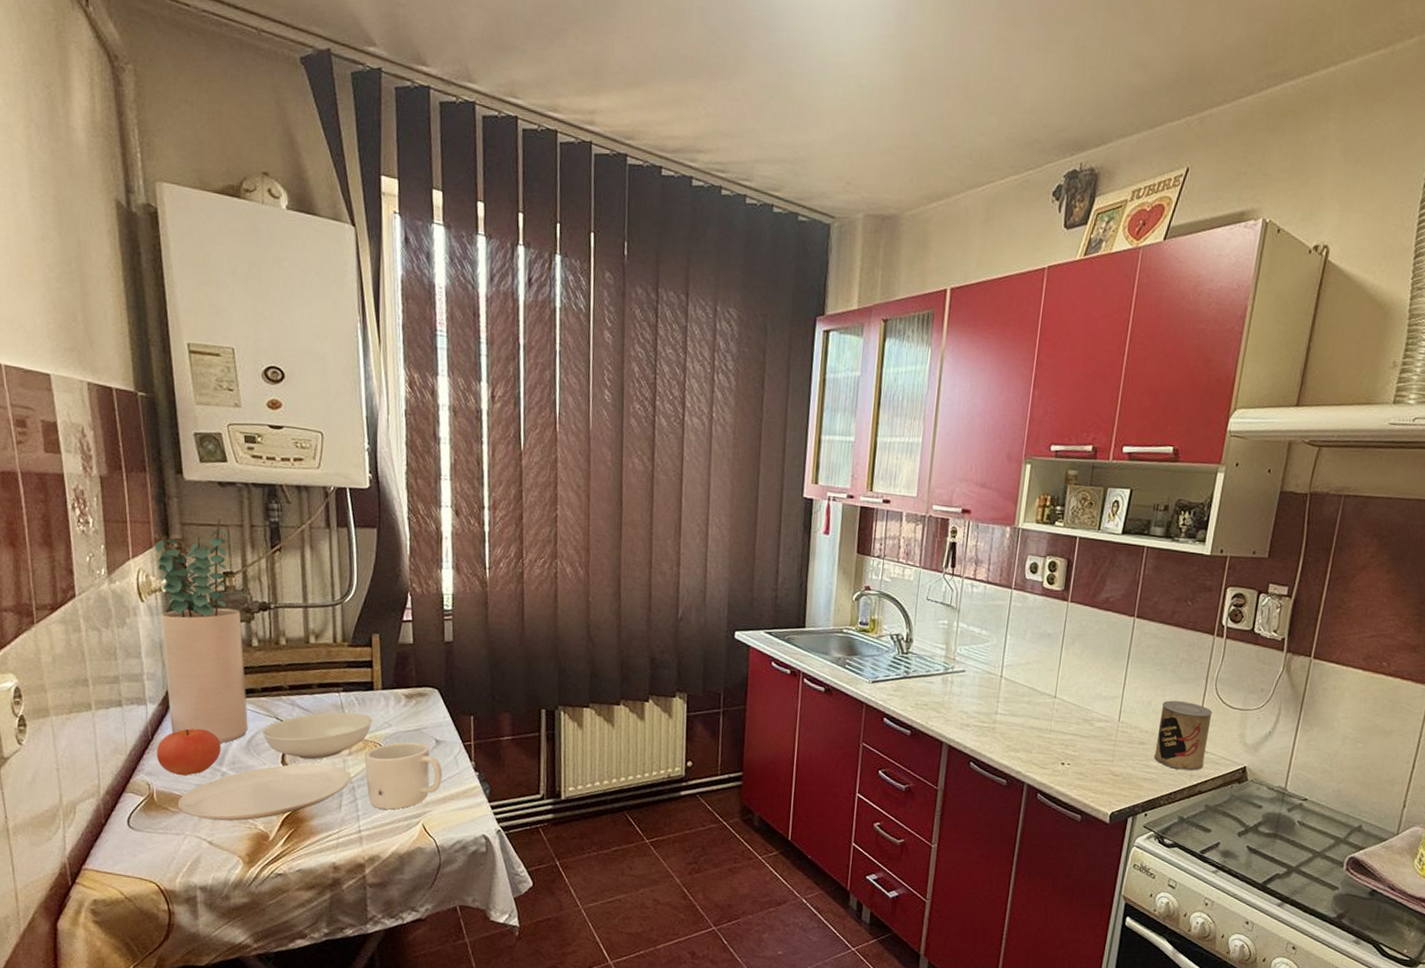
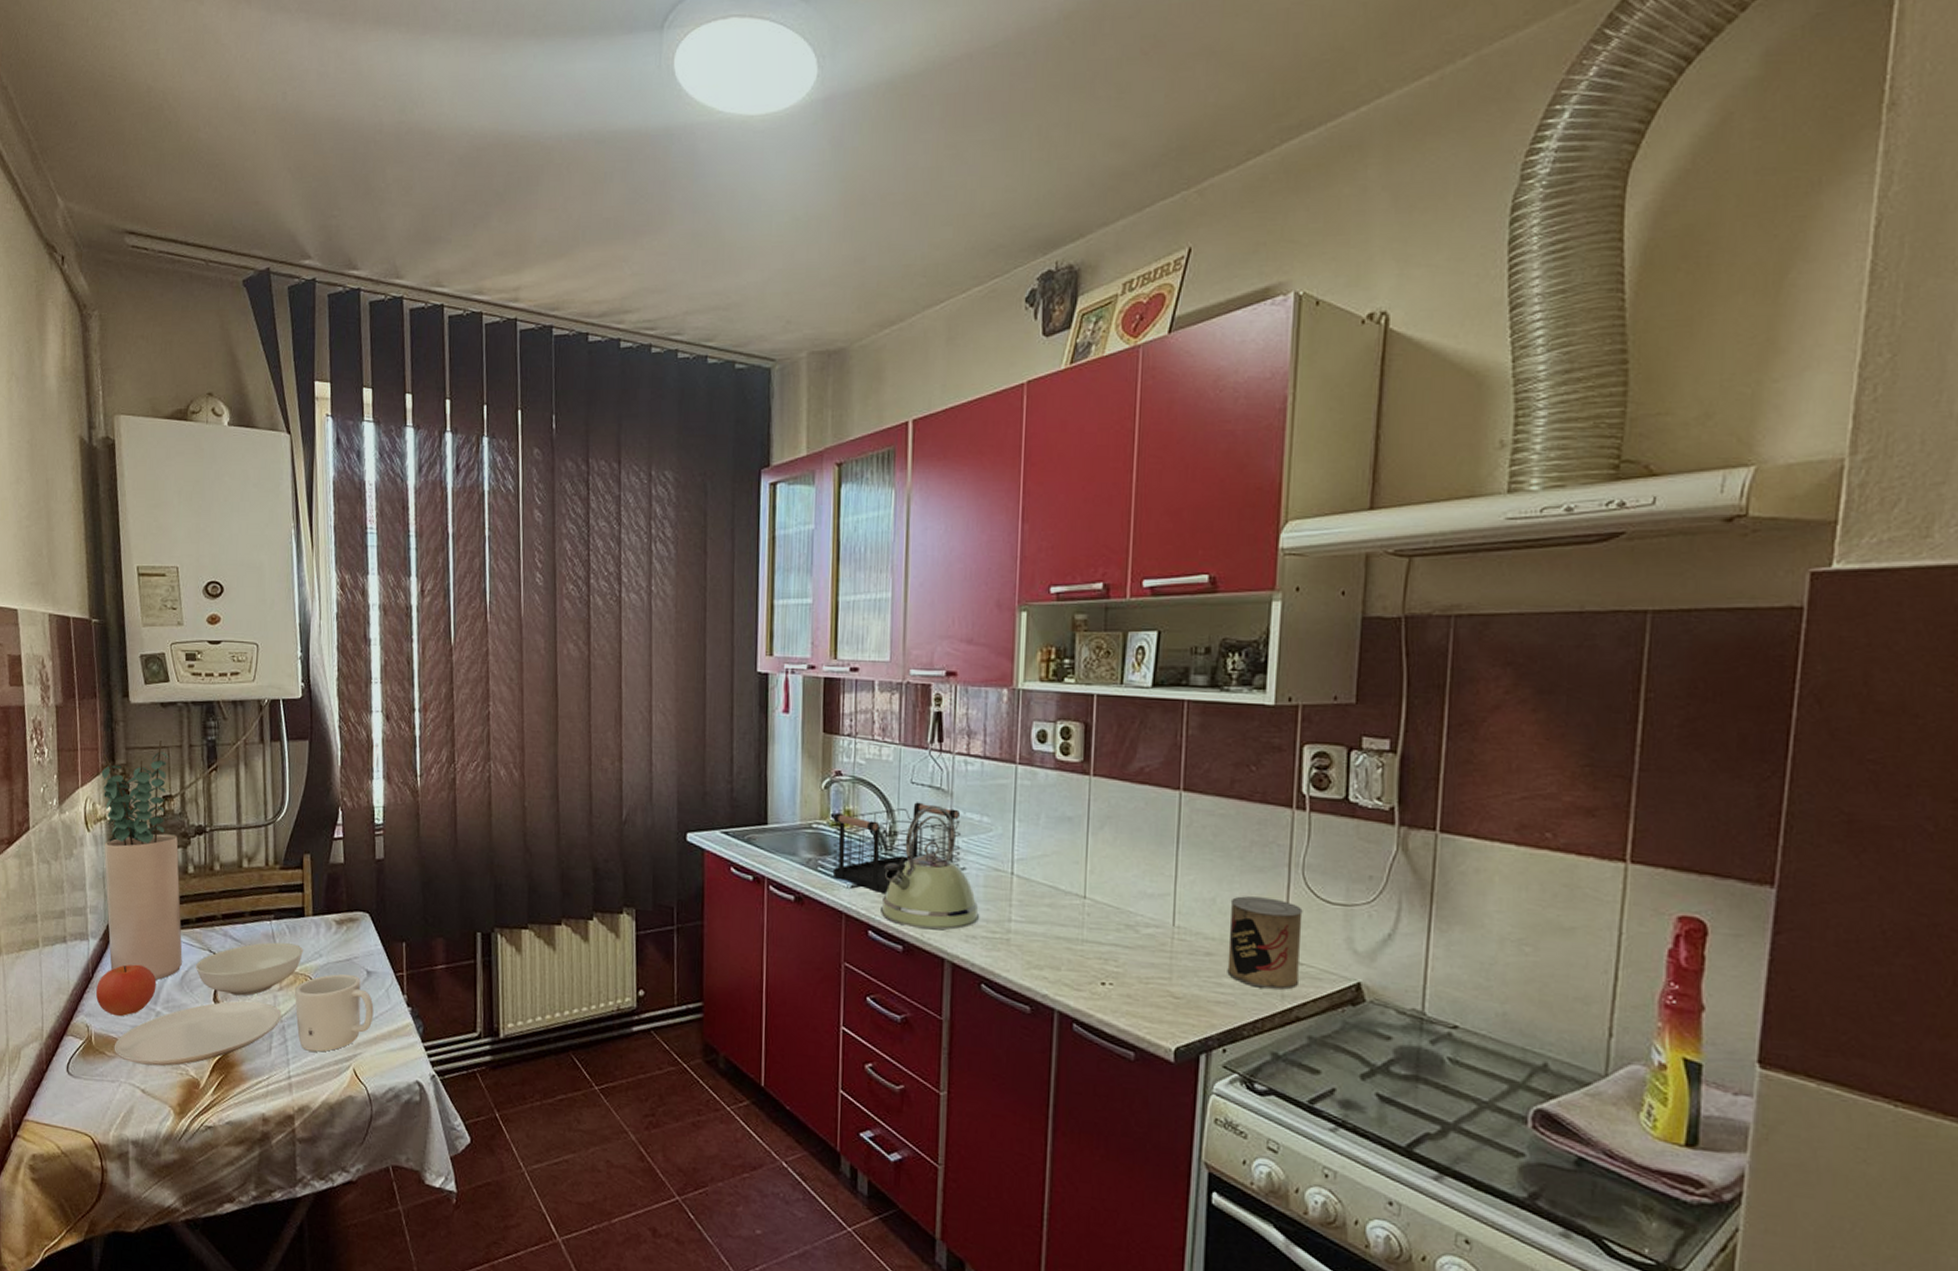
dish rack: none [857,615,964,689] -> present [832,802,962,894]
kettle: none [894,618,974,720] -> present [879,804,980,931]

